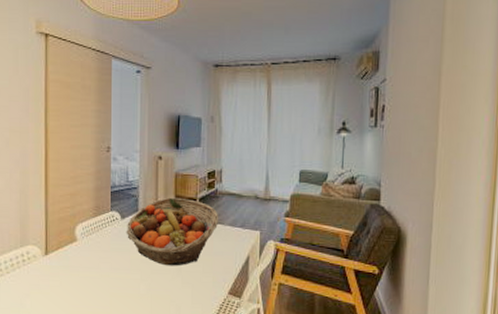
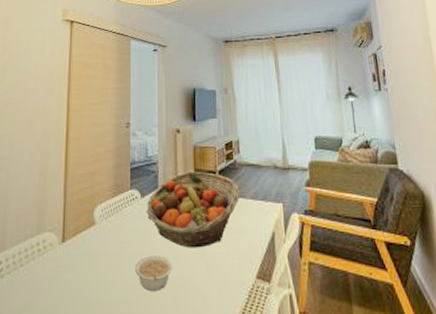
legume: none [115,270,151,300] -> present [135,255,173,291]

